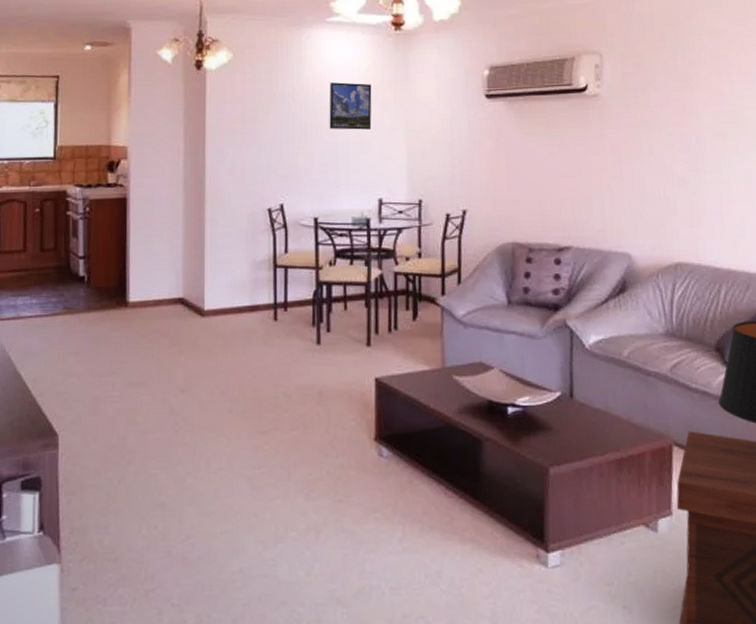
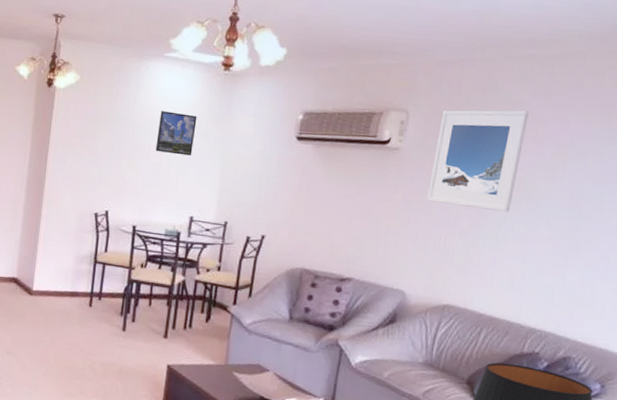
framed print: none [636,39,728,151] -> present [427,110,529,213]

